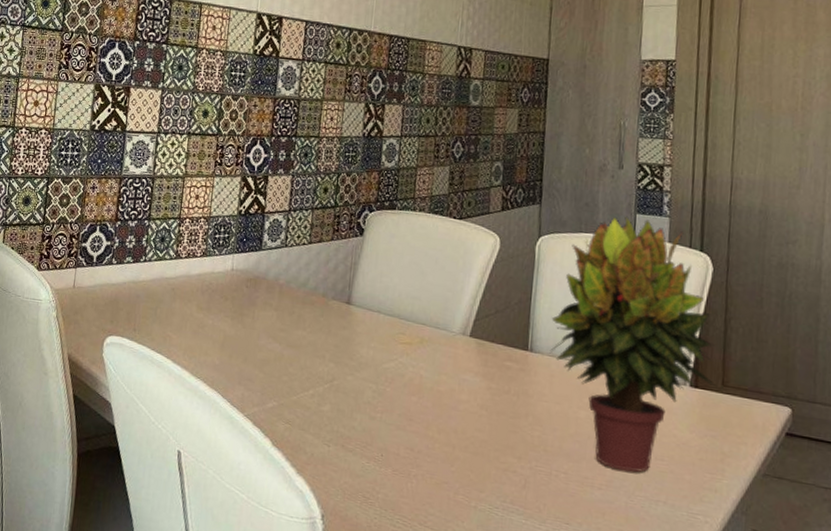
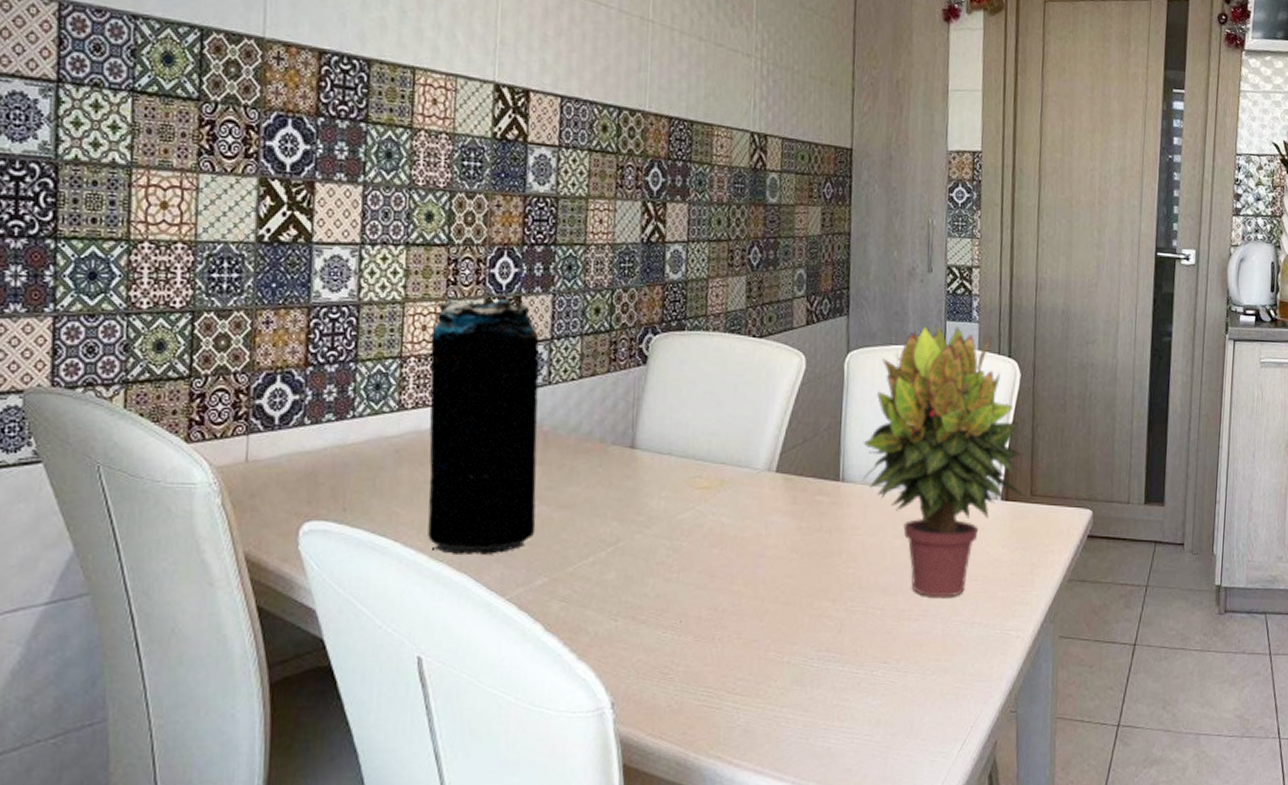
beverage can: none [190,177,280,378] -> present [428,298,540,554]

